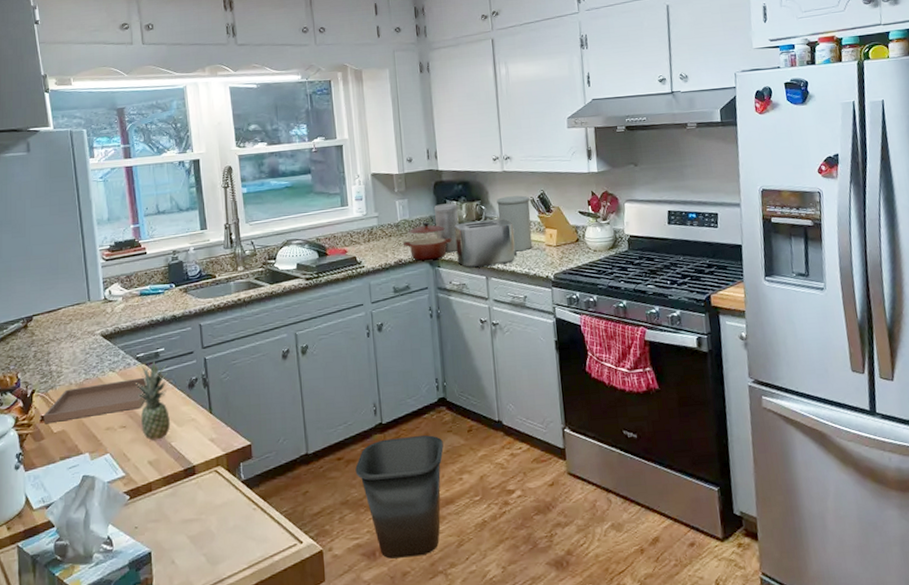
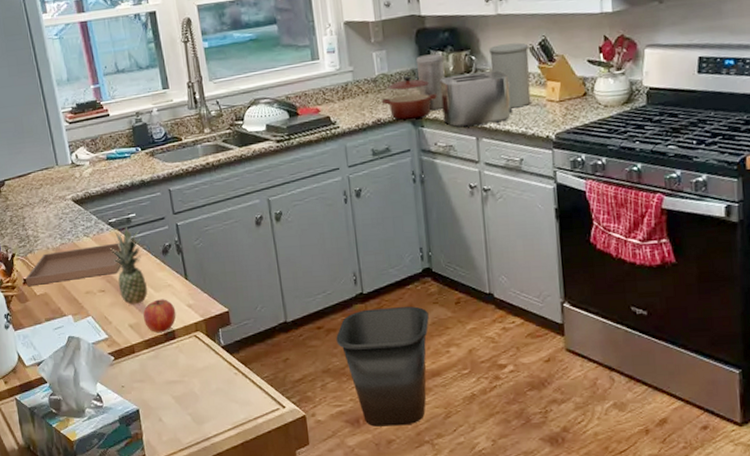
fruit: none [163,433,198,469] -> present [143,299,176,333]

